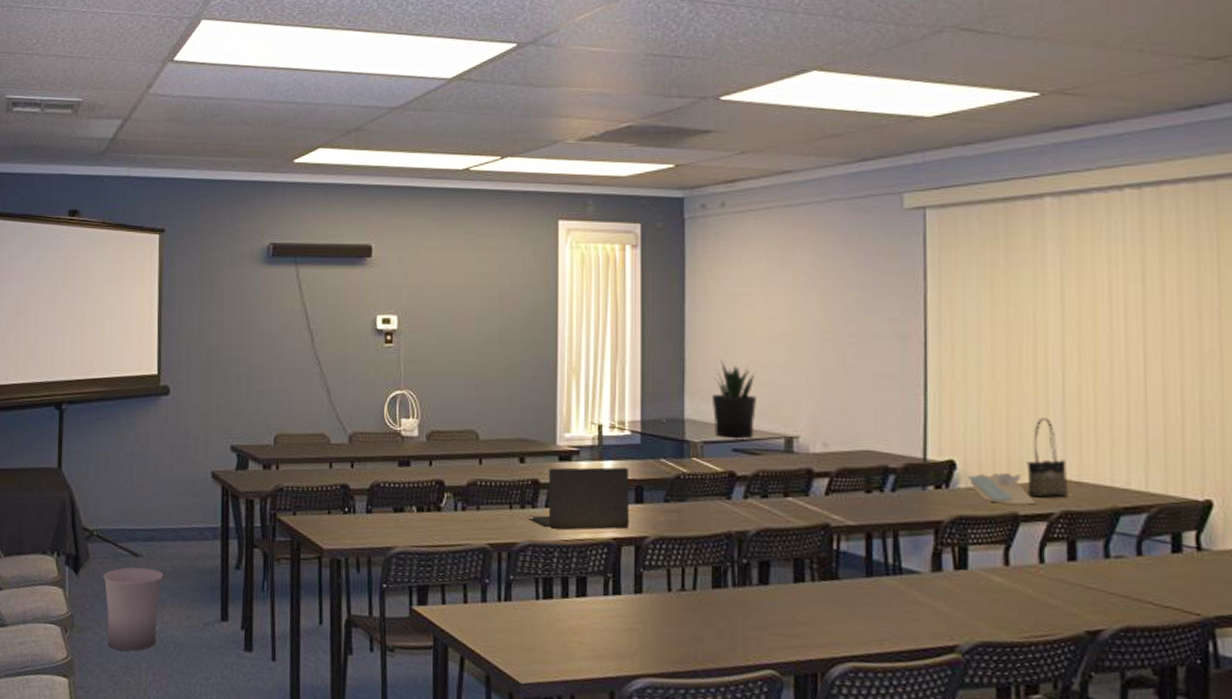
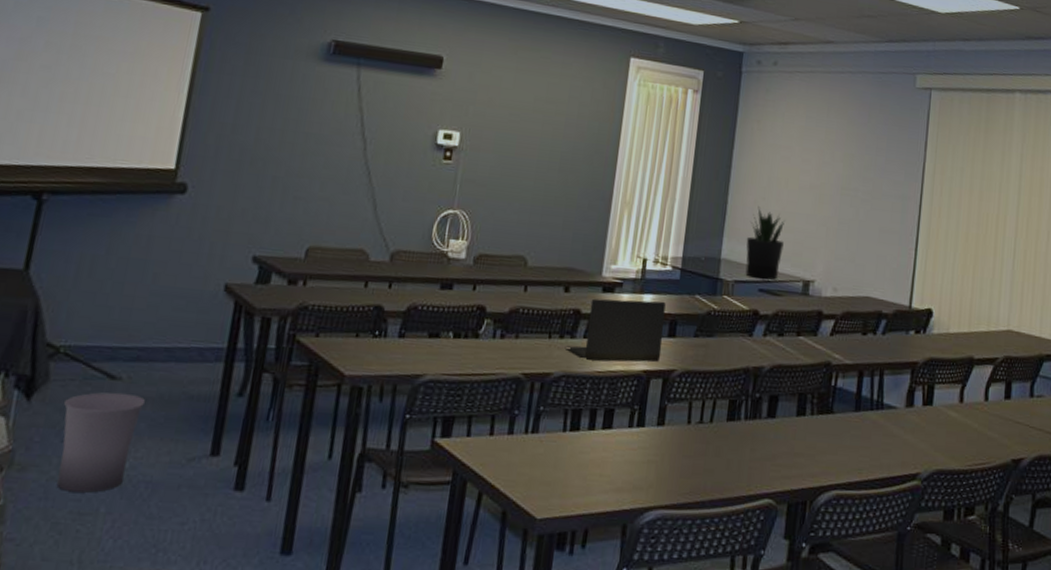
papers: present [967,473,1036,505] -> none [940,321,987,350]
tote bag: present [1026,418,1069,498] -> none [981,276,1011,345]

